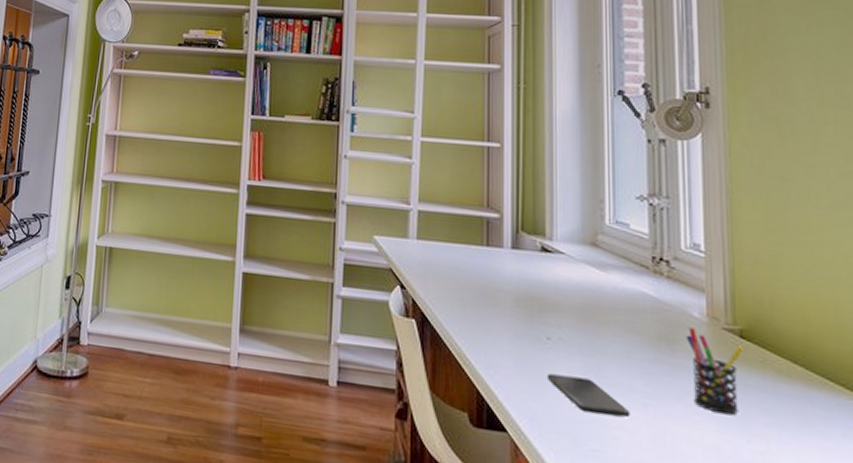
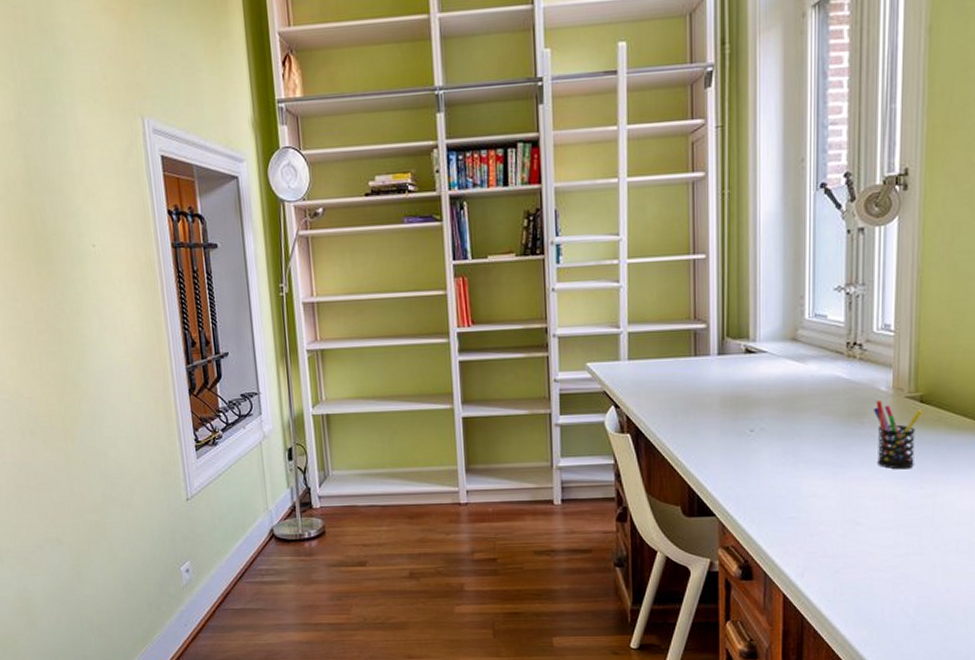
smartphone: present [546,373,630,417] -> none [750,459,822,488]

